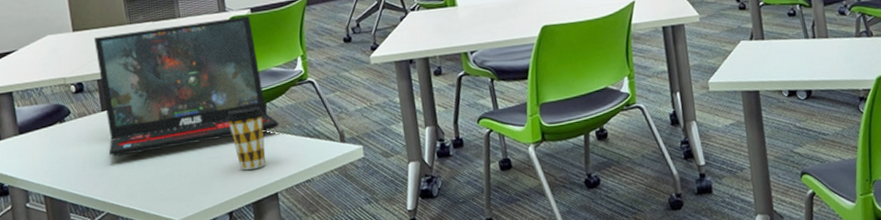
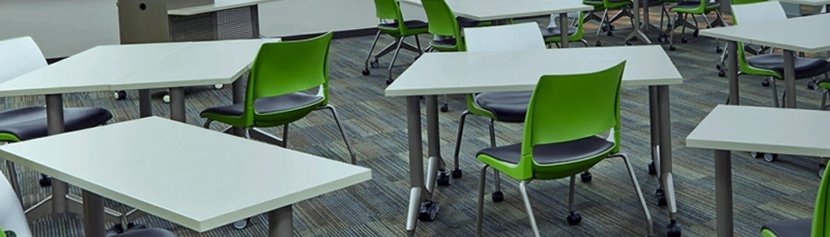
laptop: present [93,16,279,157] -> none [139,44,298,160]
coffee cup: present [226,107,266,170] -> none [251,126,285,181]

